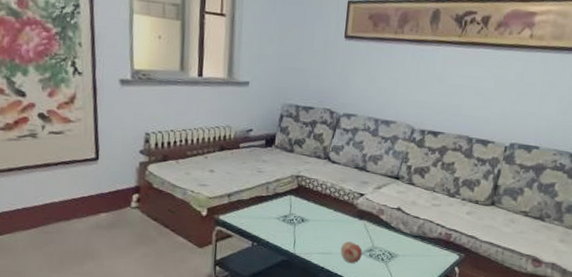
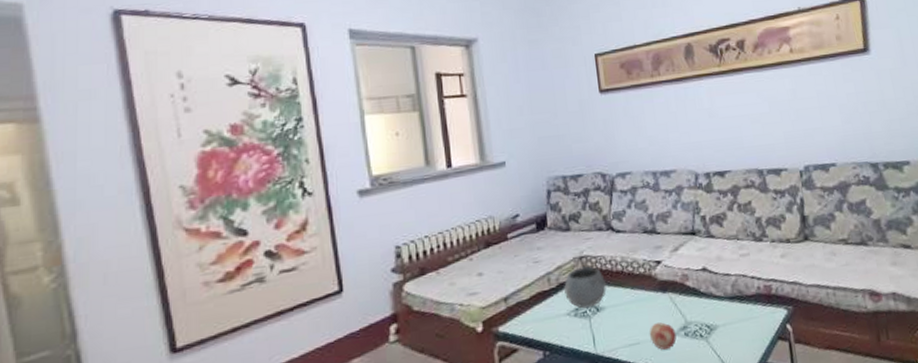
bowl: none [278,184,315,218] -> present [564,266,607,309]

